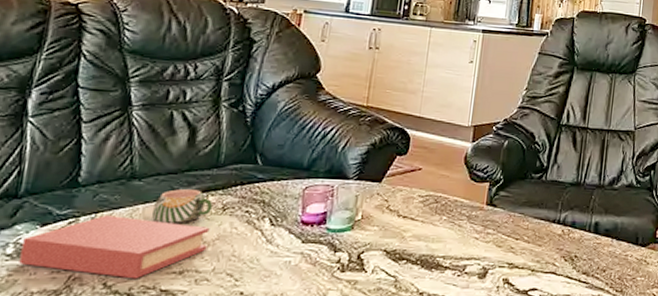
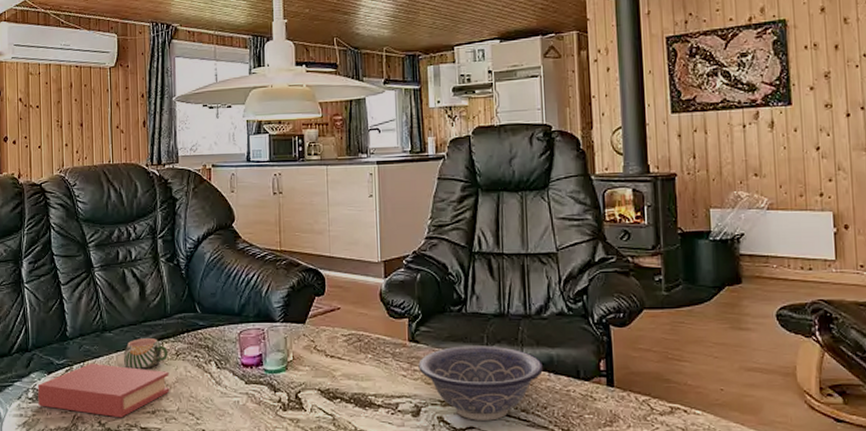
decorative bowl: none [492,211,609,282] -> present [418,345,544,421]

